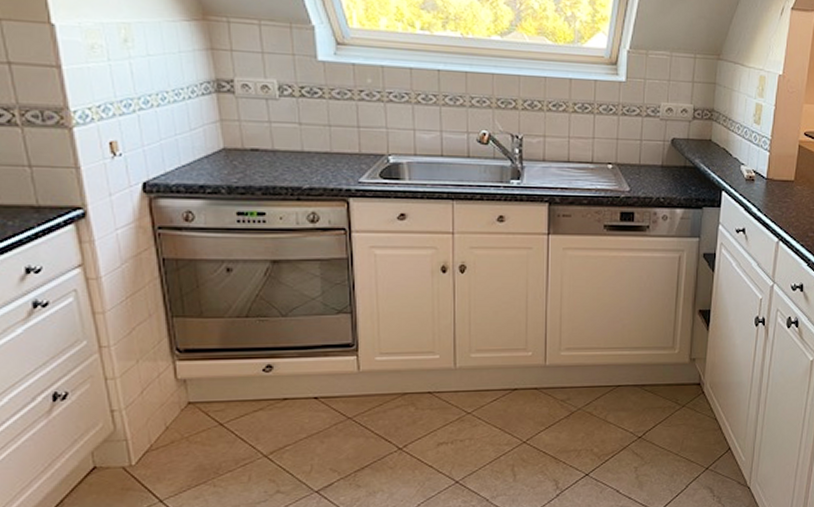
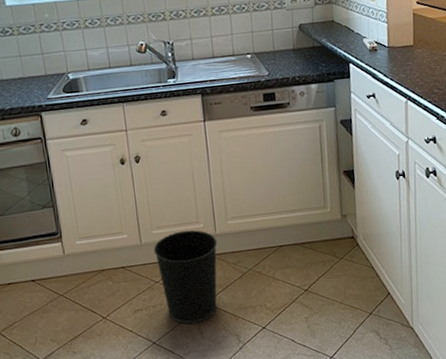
wastebasket: none [469,357,546,464] -> present [153,230,218,325]

